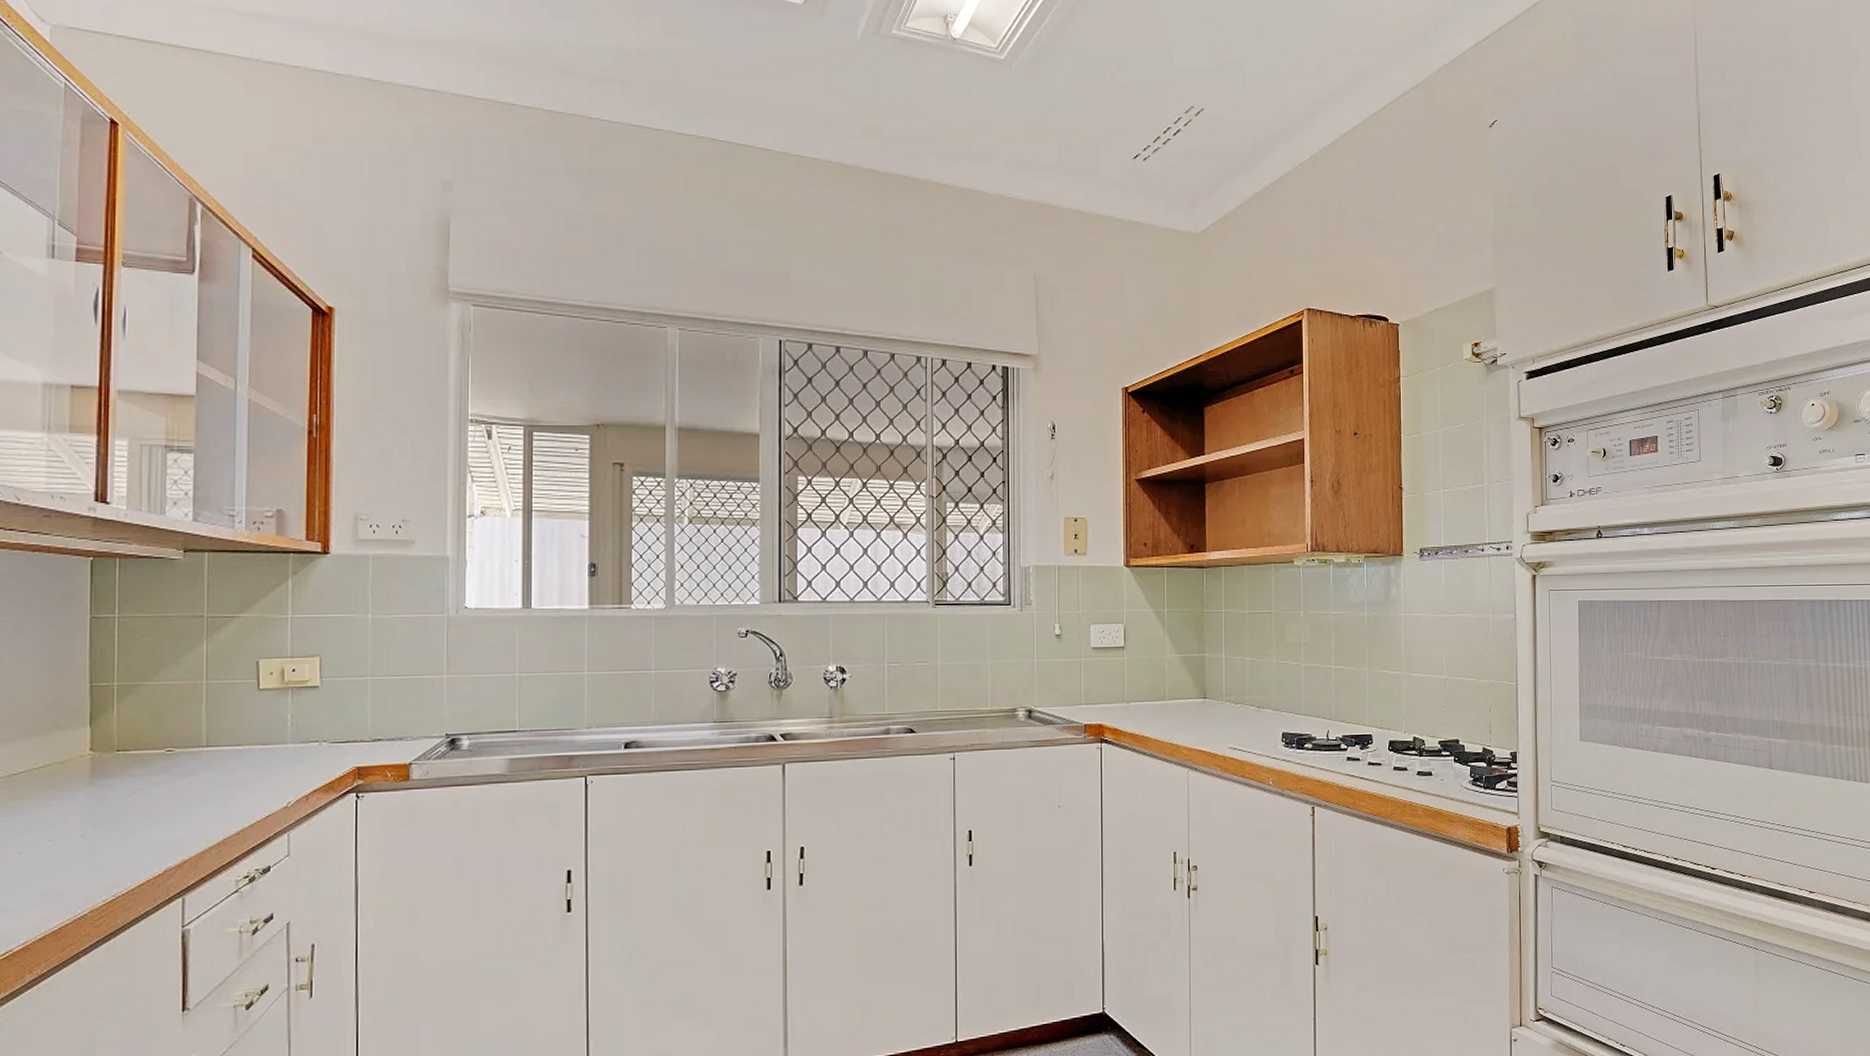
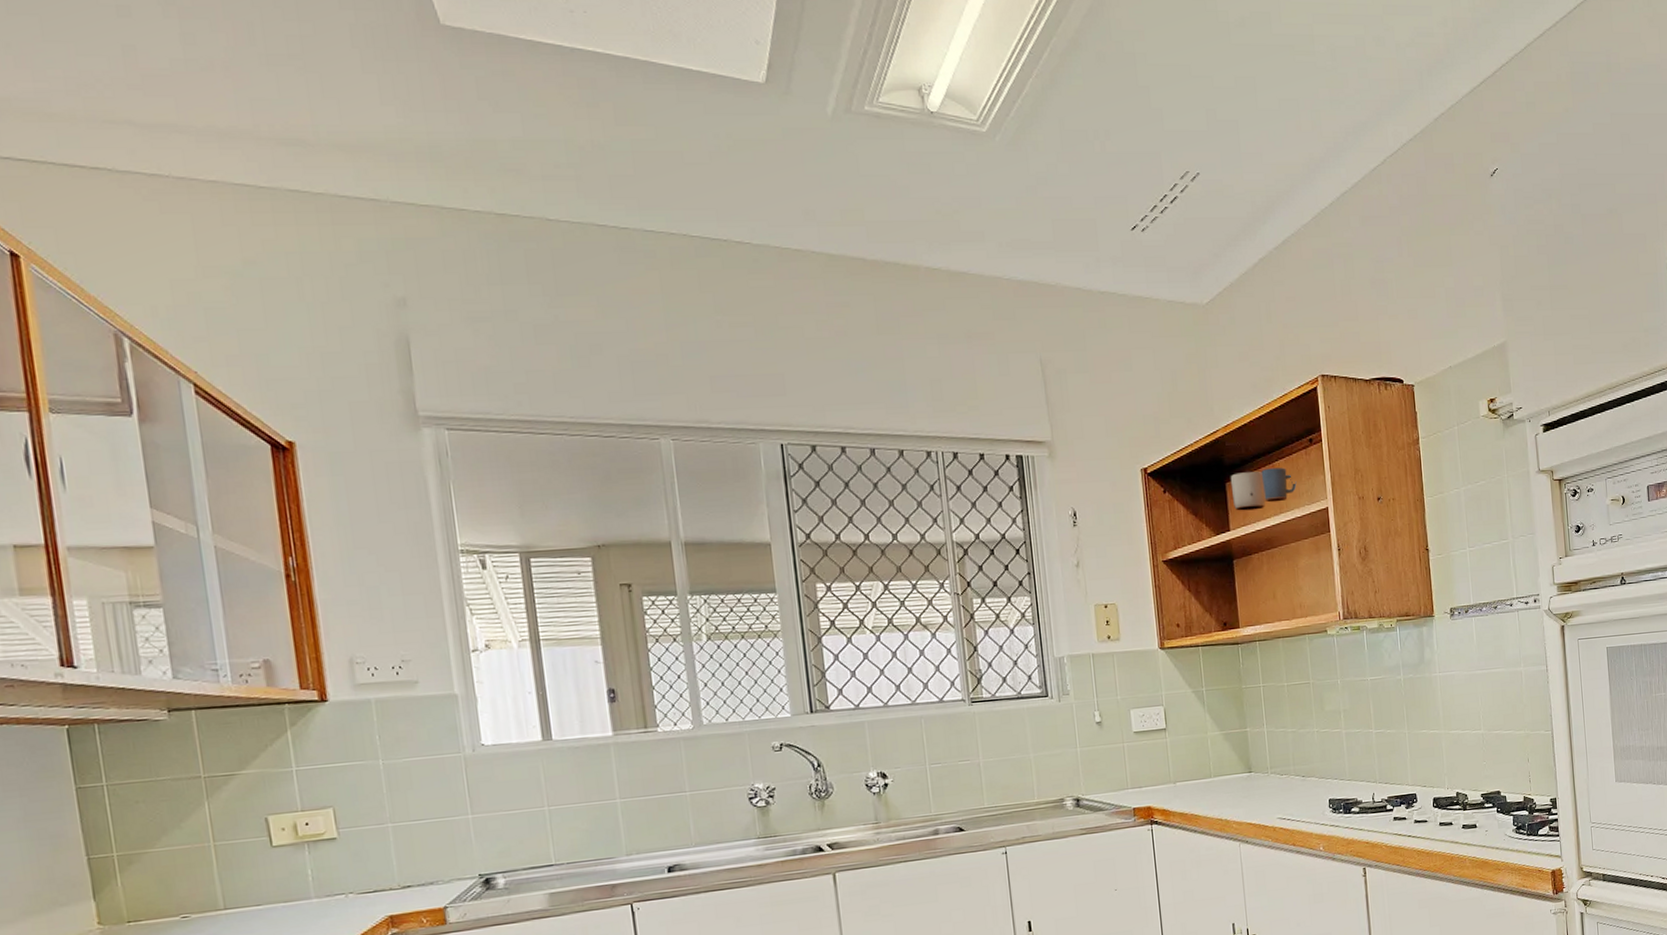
mug: none [1209,398,1243,436] -> present [1230,471,1266,511]
mug: none [1240,396,1275,430] -> present [1261,467,1297,503]

